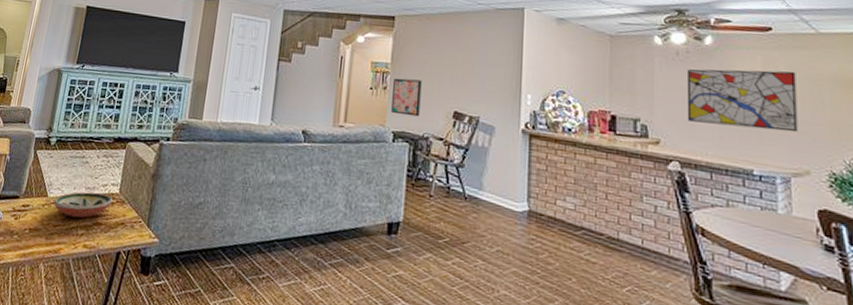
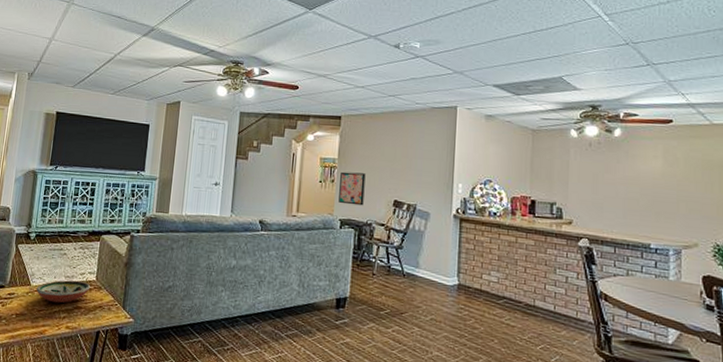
wall art: present [686,69,798,133] -> none [596,158,691,211]

